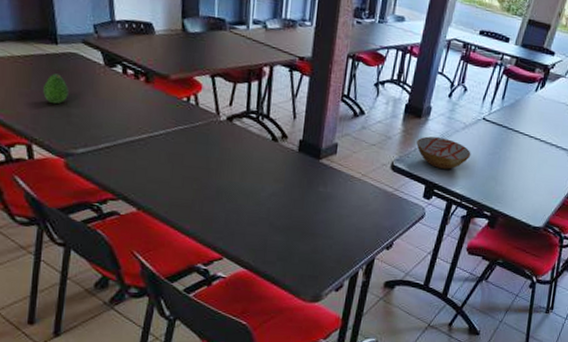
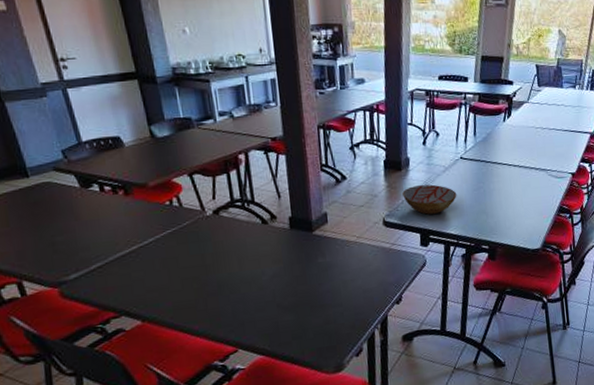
fruit: present [43,73,69,105] -> none [23,206,50,237]

